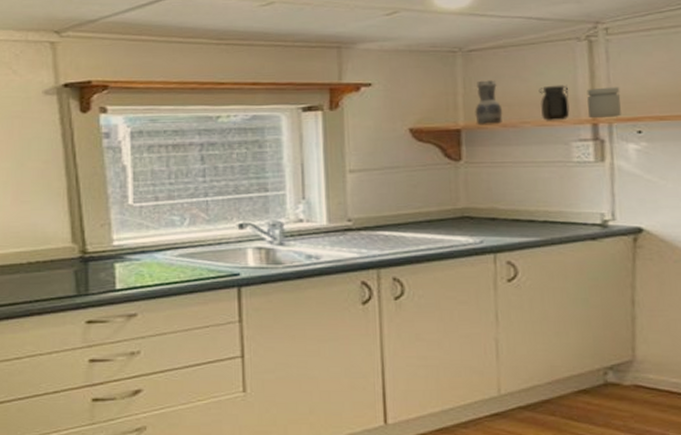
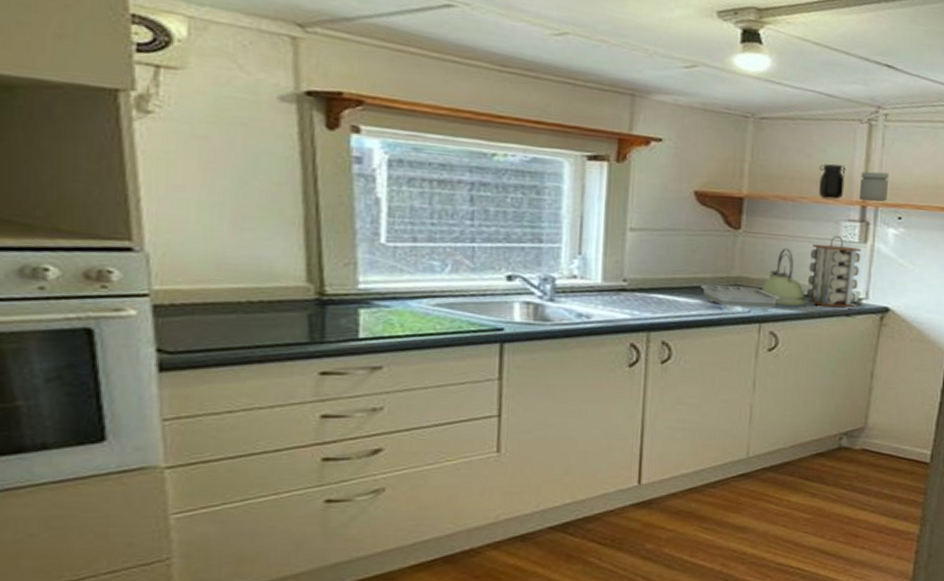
dish rack: none [426,216,513,242] -> present [700,284,780,312]
ceramic jug: present [475,80,503,126] -> none [758,150,785,197]
kettle: none [492,174,545,234] -> present [762,248,807,307]
spice rack: none [540,157,602,232] -> present [806,236,861,309]

